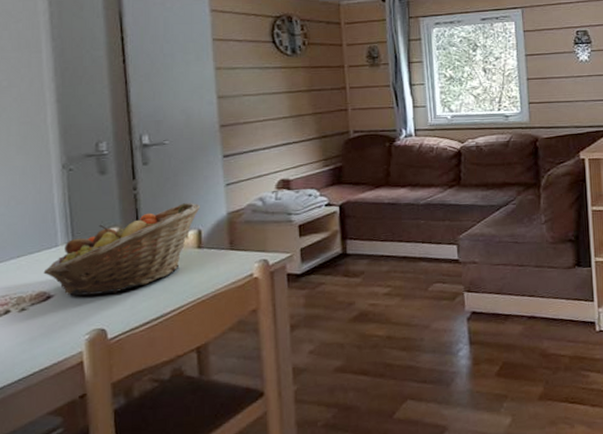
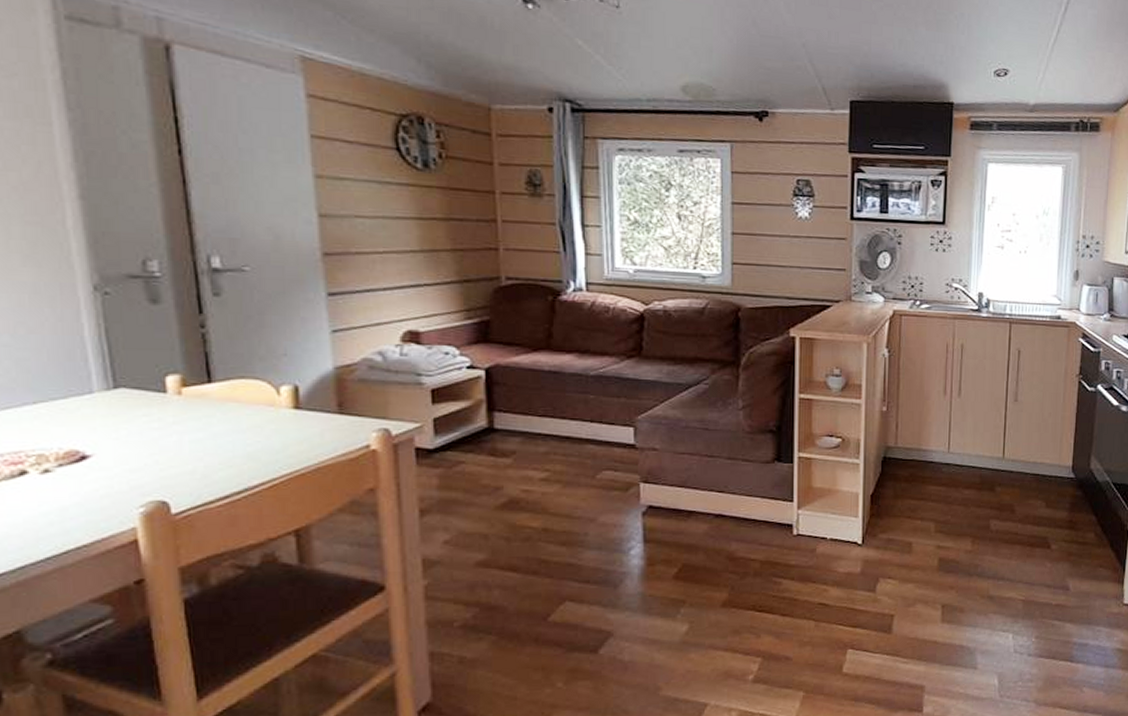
fruit basket: present [43,203,200,296] -> none [73,350,296,459]

